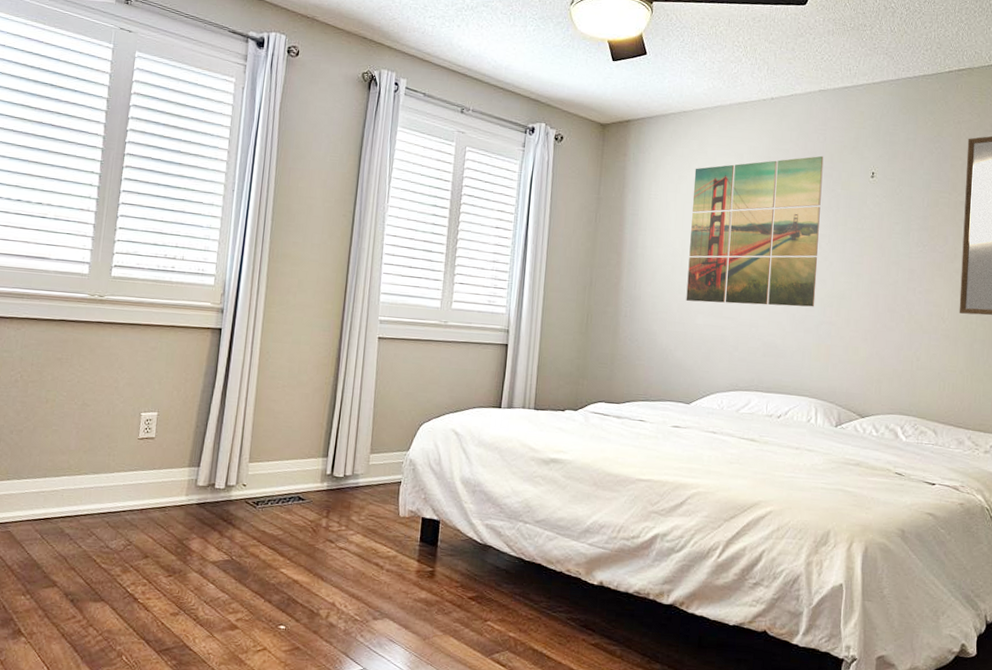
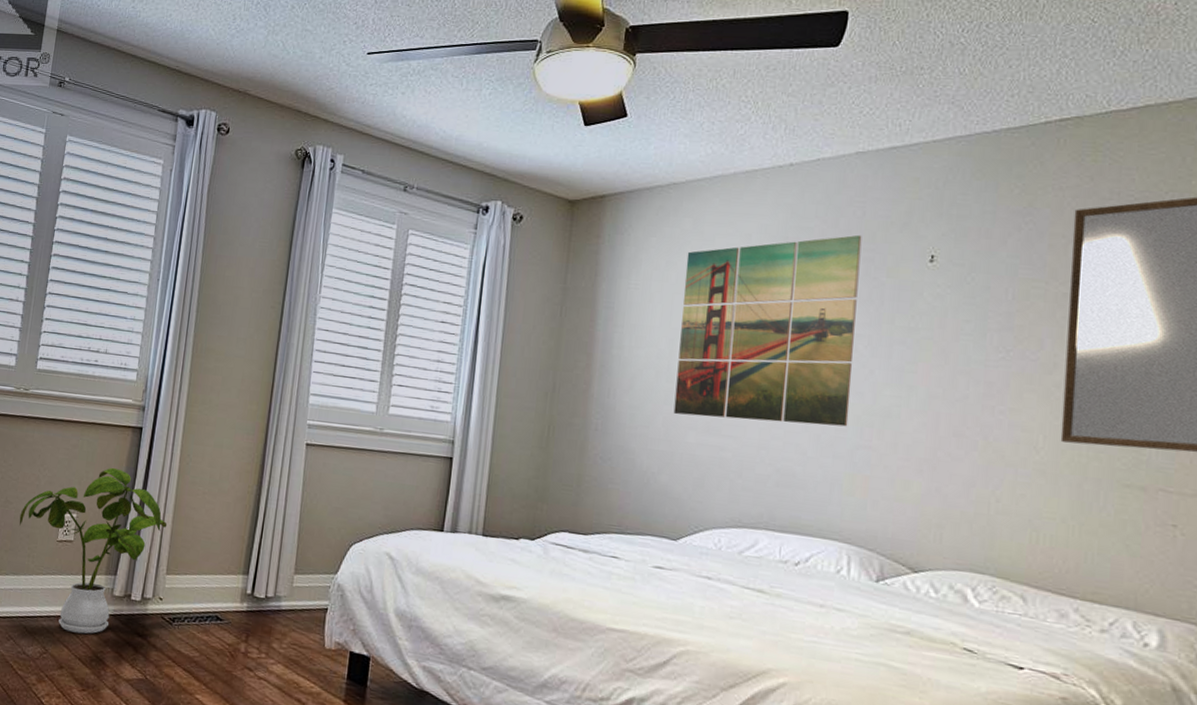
house plant: none [98,366,249,524] -> present [19,467,168,634]

